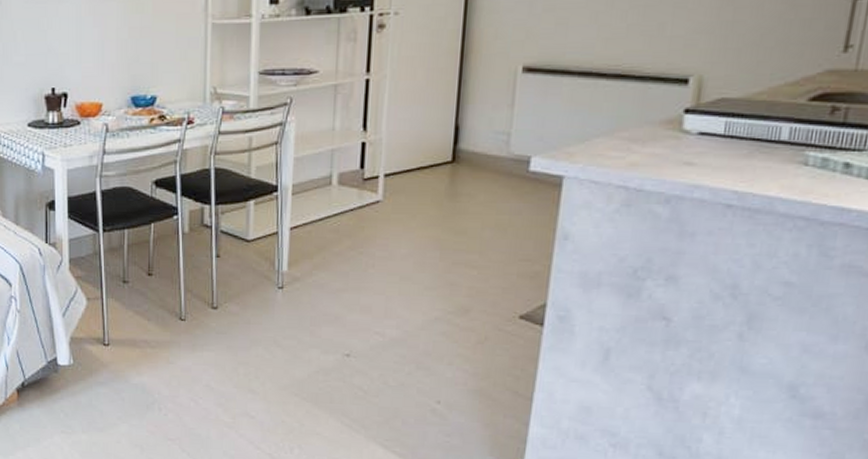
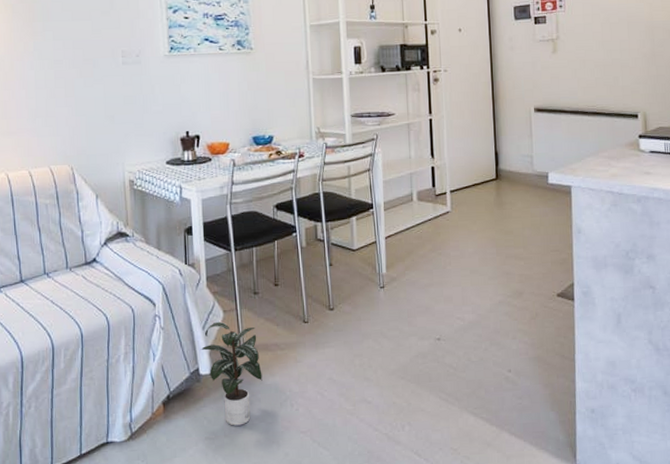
potted plant: none [59,309,128,424] -> present [200,321,262,426]

